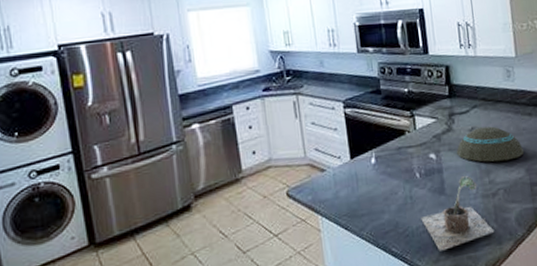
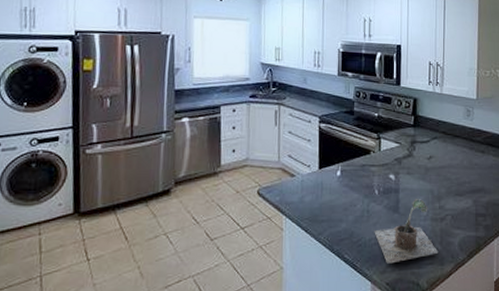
bowl: present [456,126,525,162] -> none [413,157,474,190]

